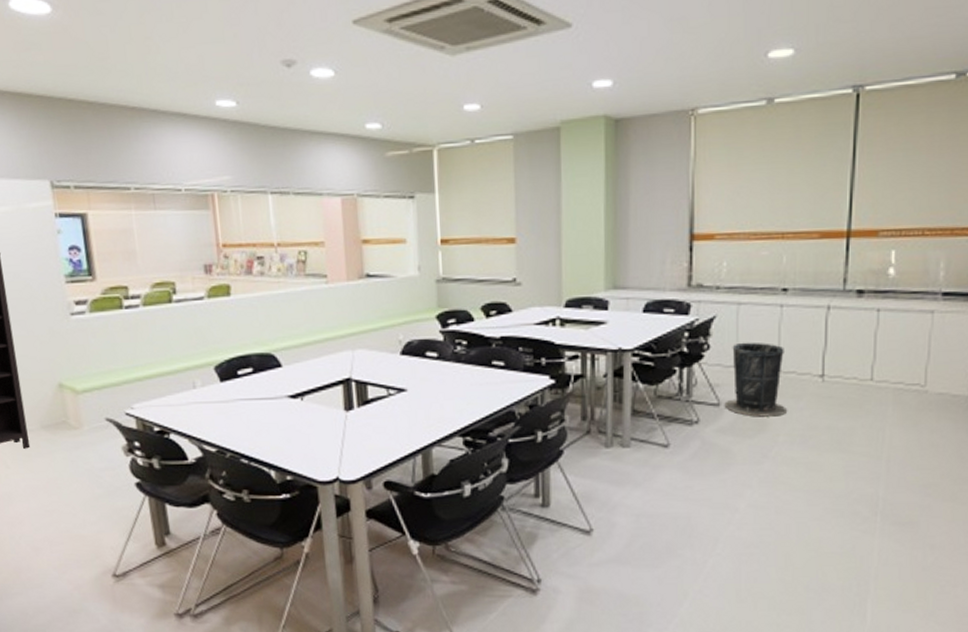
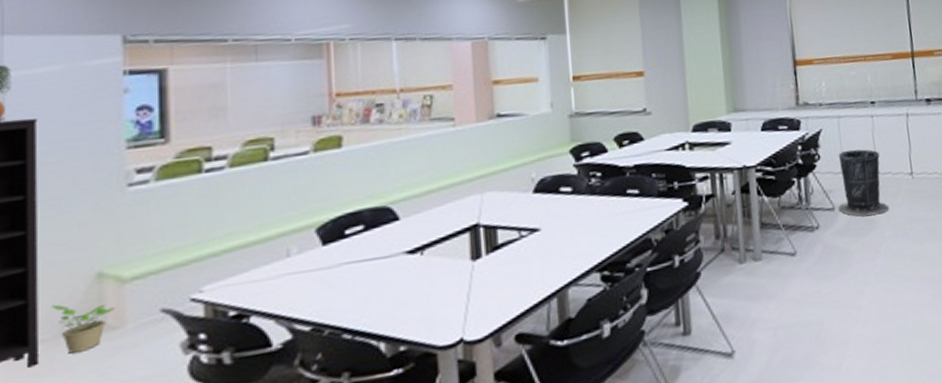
potted plant: none [31,404,75,443] -> present [51,304,116,354]

